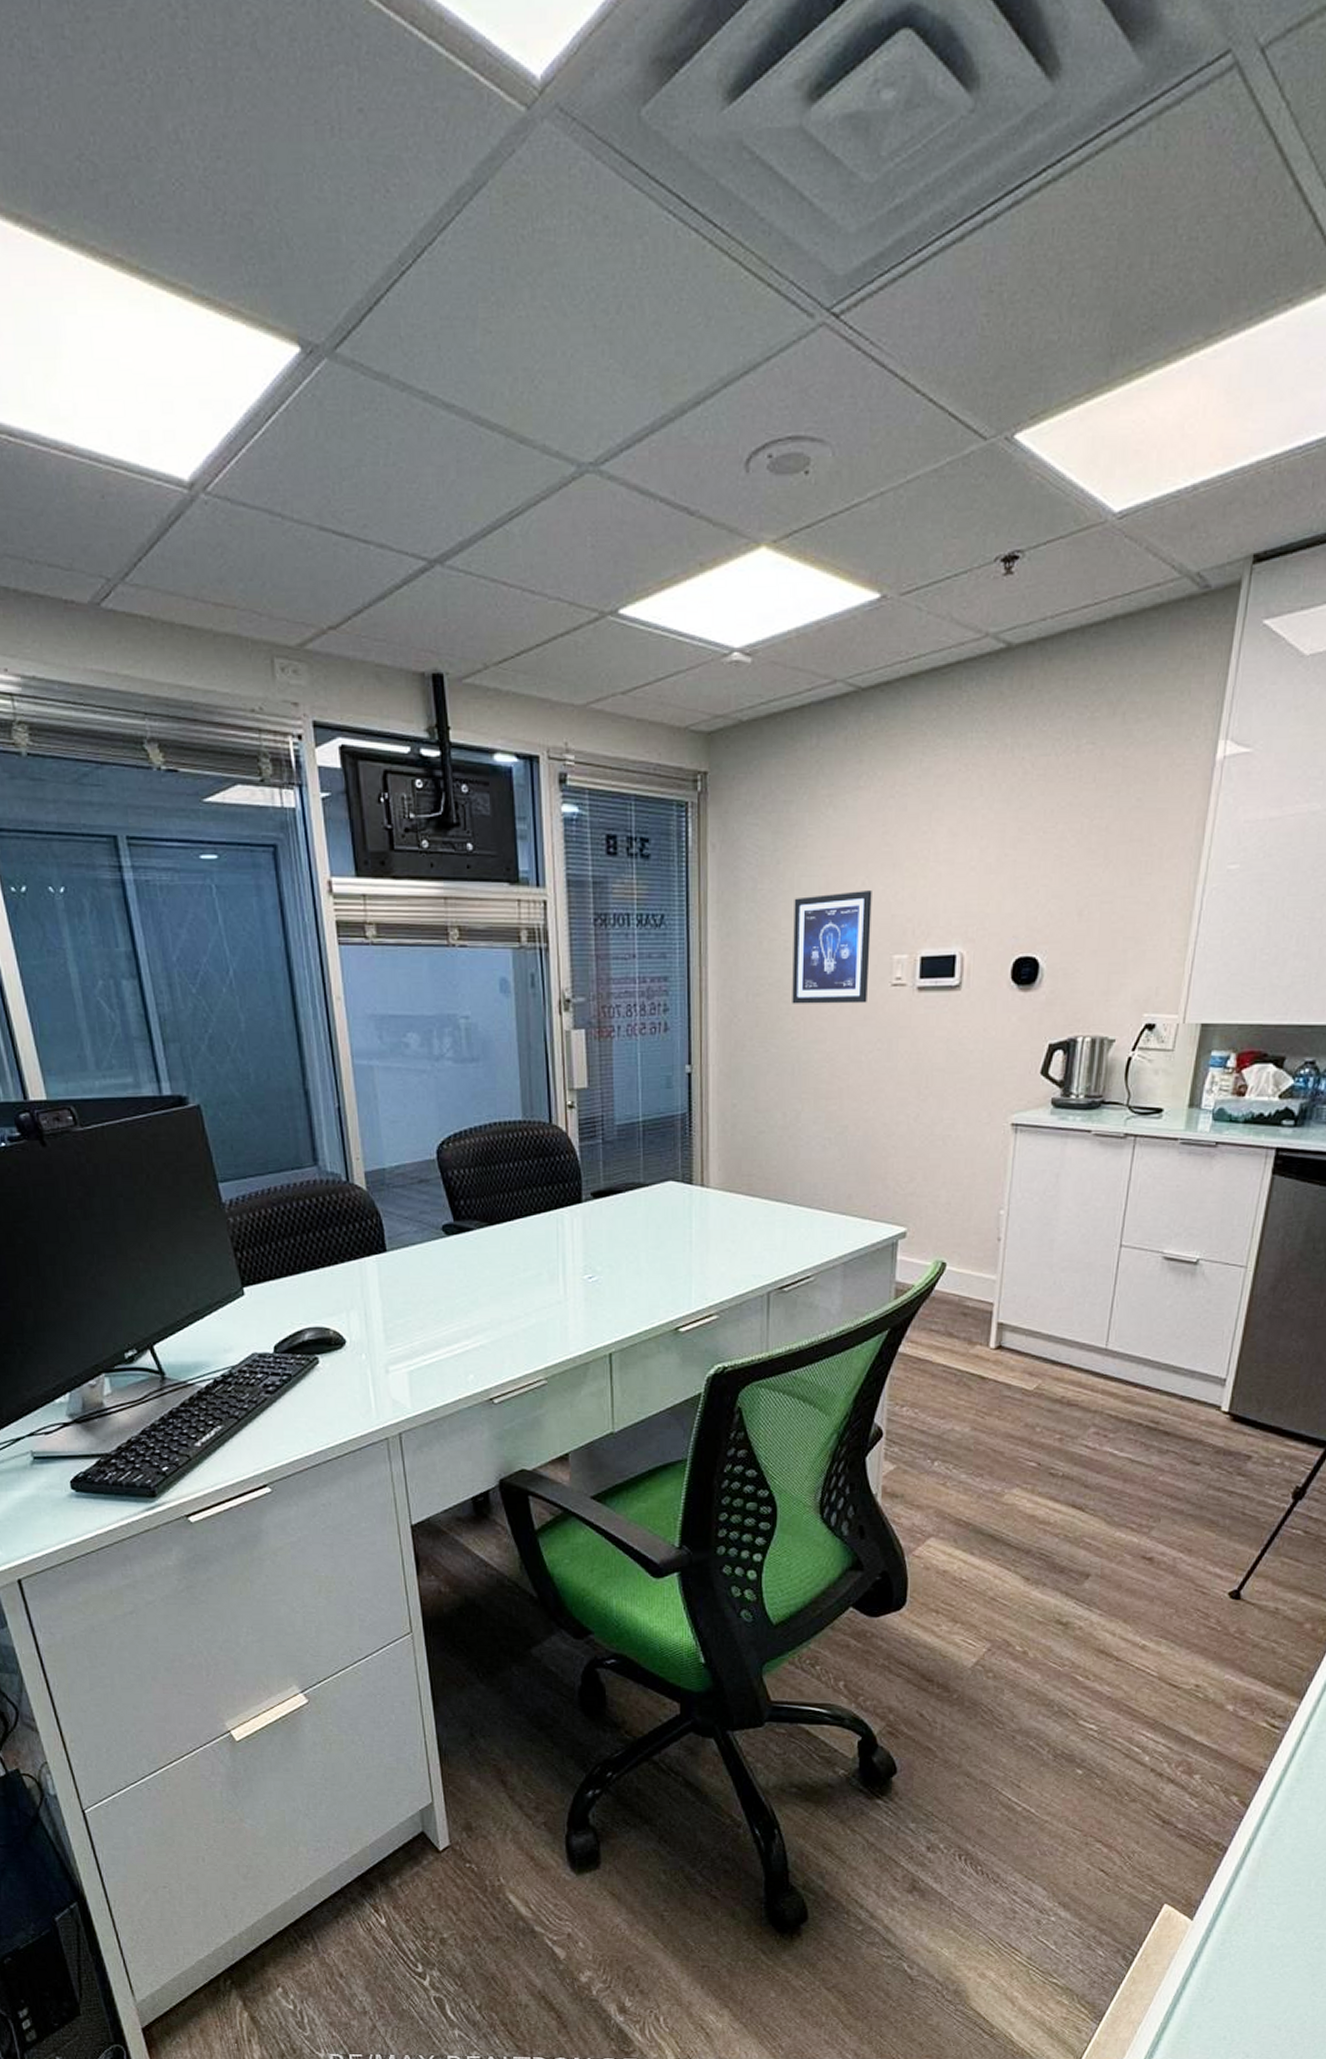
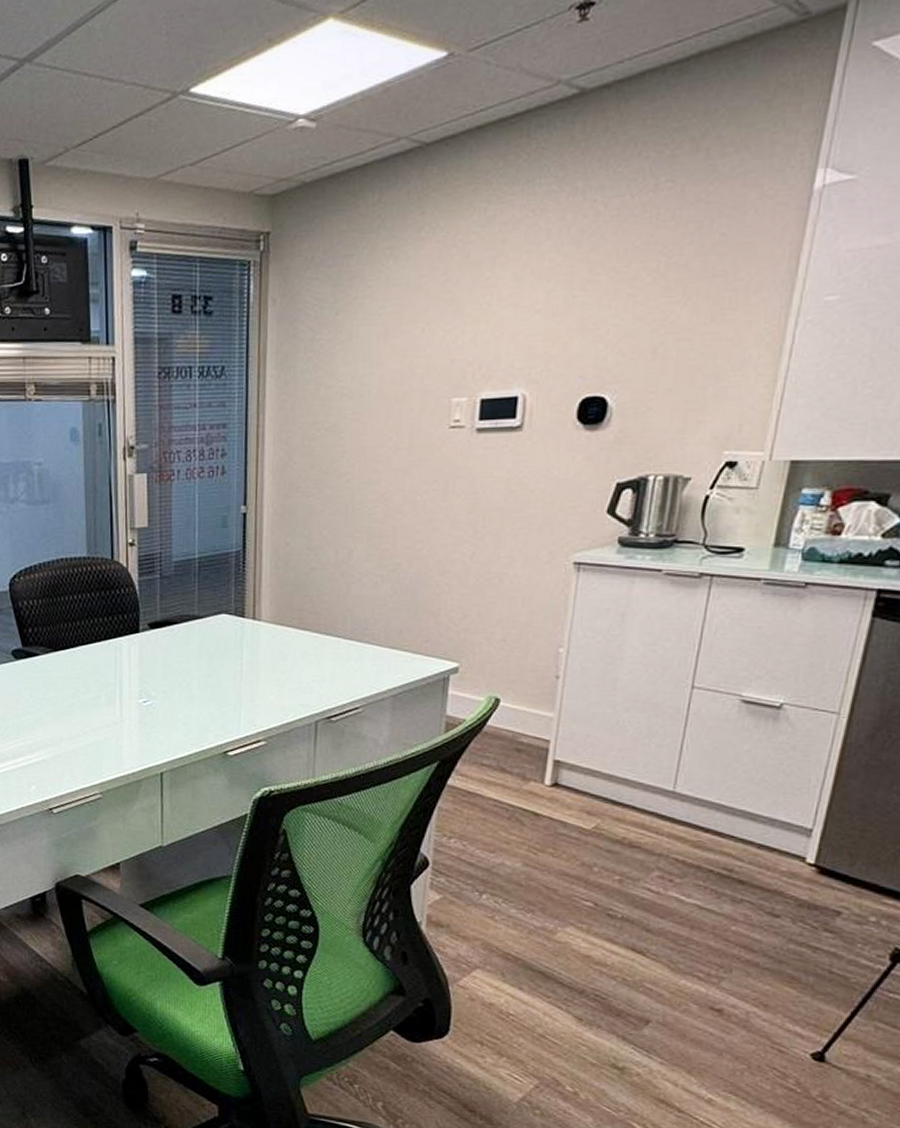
wall art: present [792,891,872,1004] -> none [347,337,432,447]

